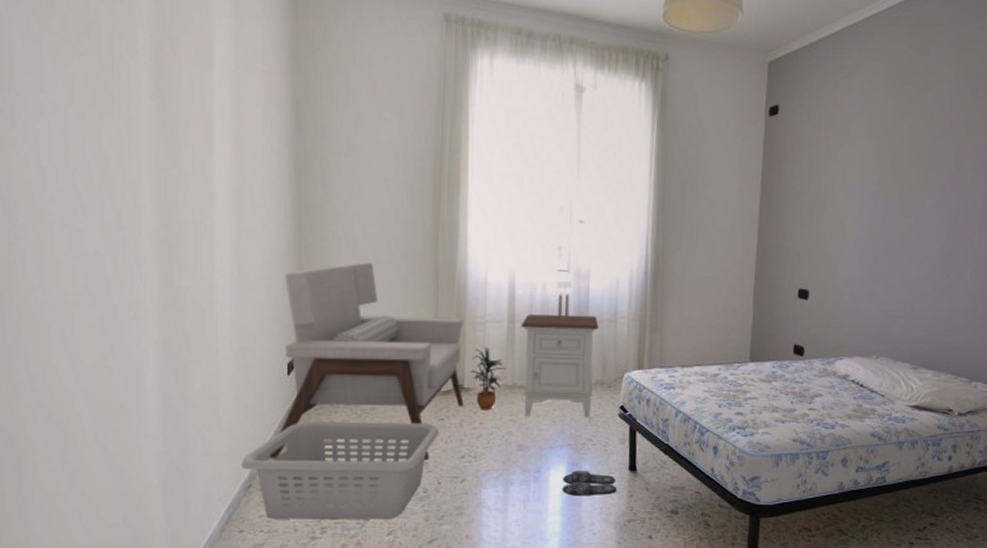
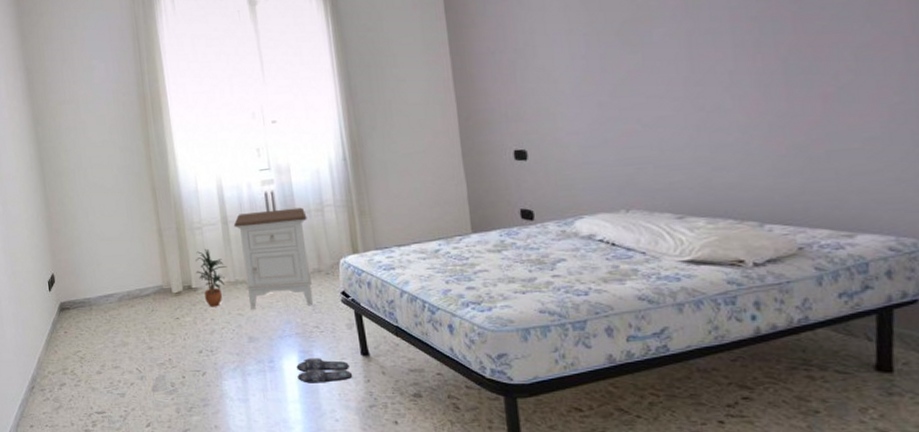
laundry basket: present [240,421,440,520] -> none [24,323,177,415]
armchair: present [269,262,464,460] -> none [37,187,194,364]

